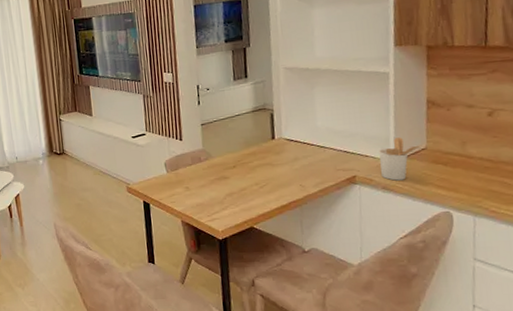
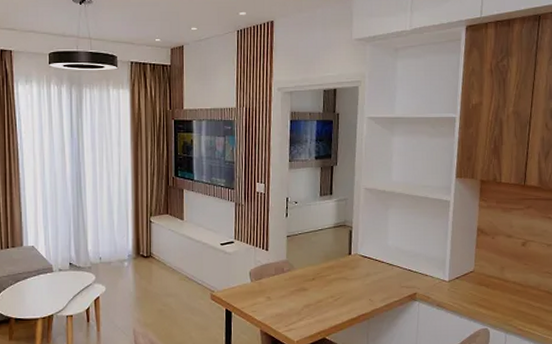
utensil holder: present [379,137,421,181] -> none [437,260,470,299]

